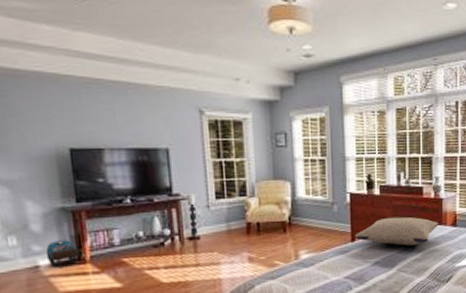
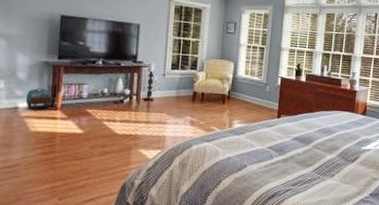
pillow: present [354,216,438,246] -> none [280,101,351,128]

